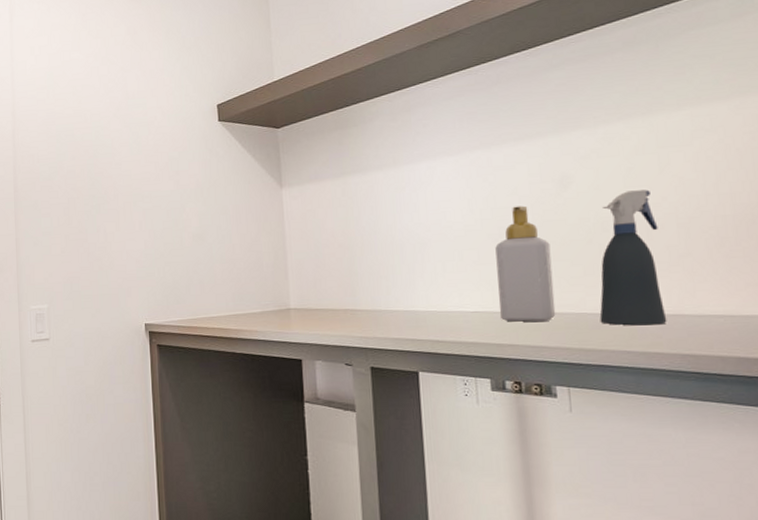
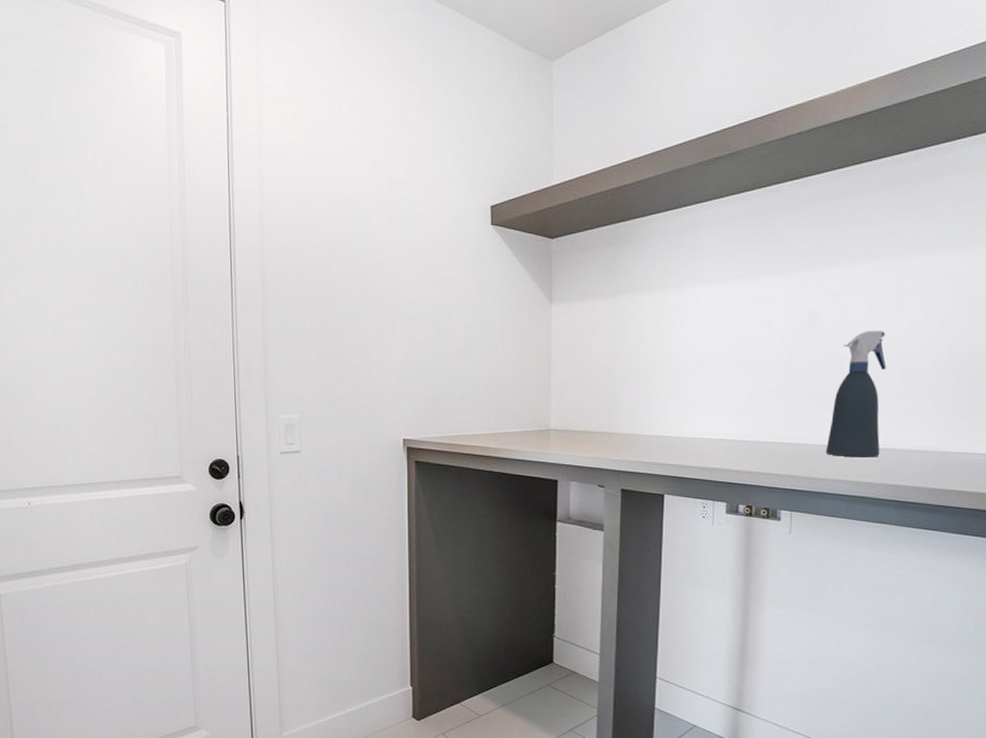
soap bottle: present [495,206,556,322] -> none [741,339,794,451]

